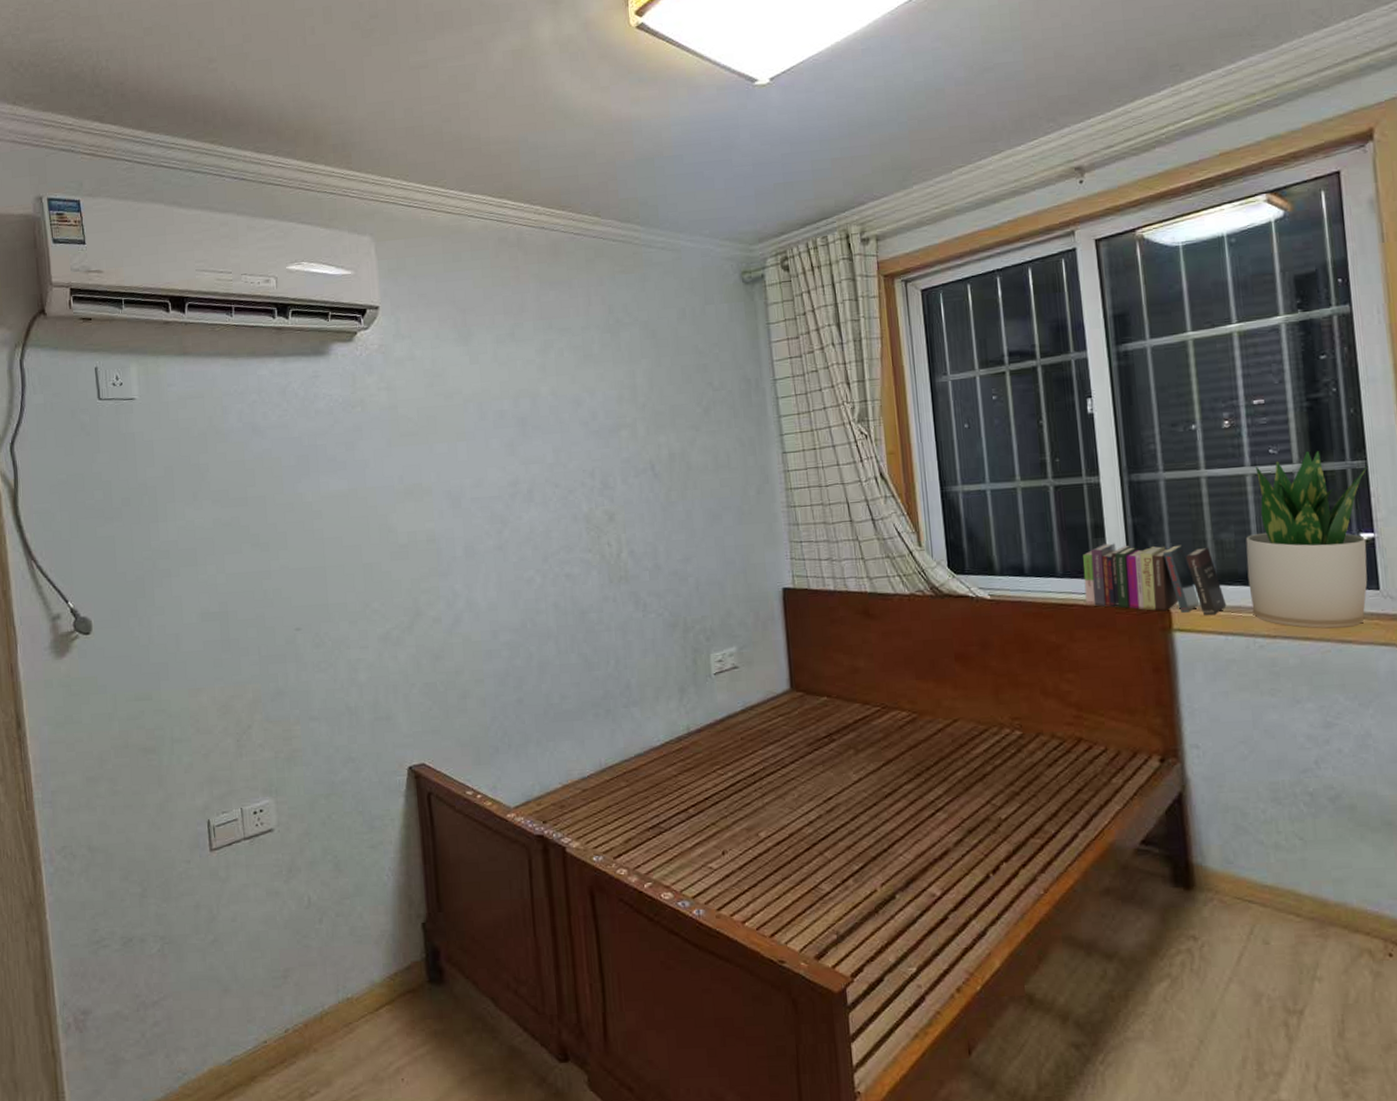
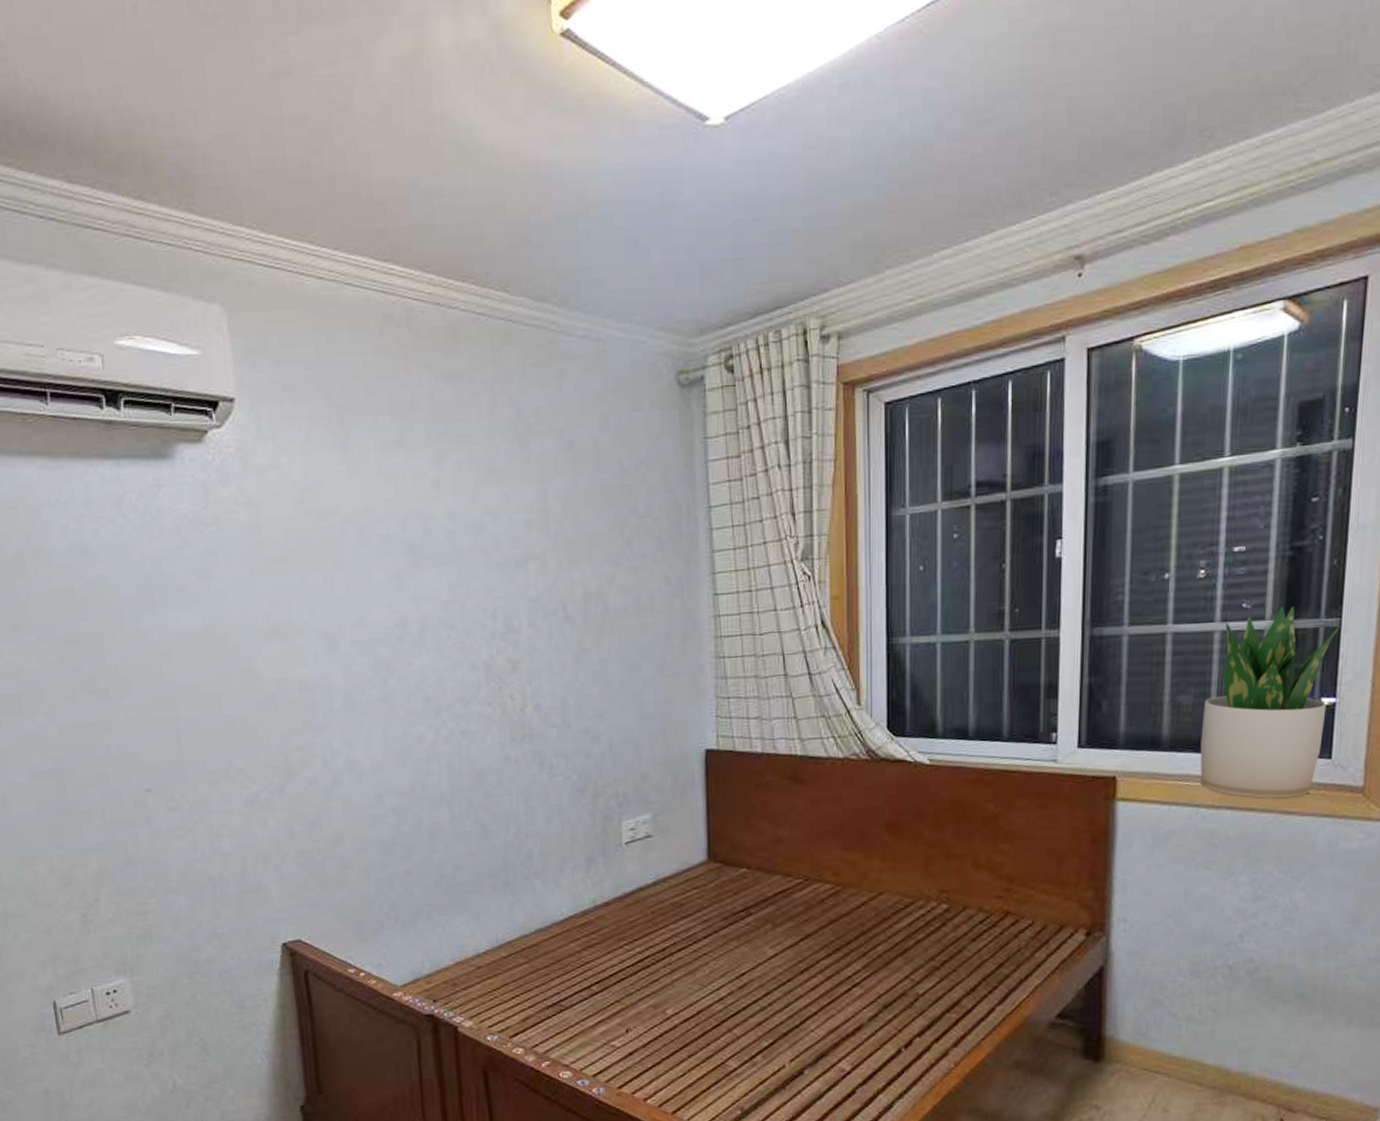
books: present [1083,542,1227,616] -> none [1030,704,1175,785]

